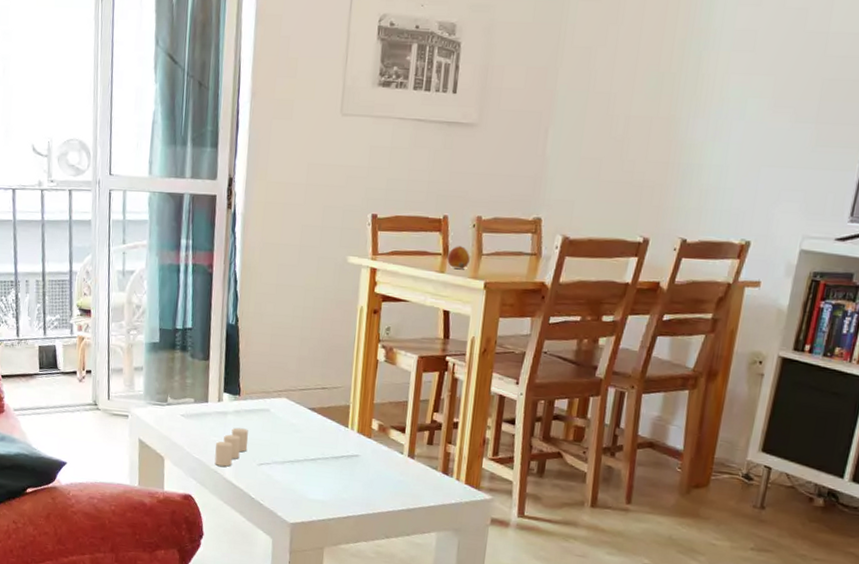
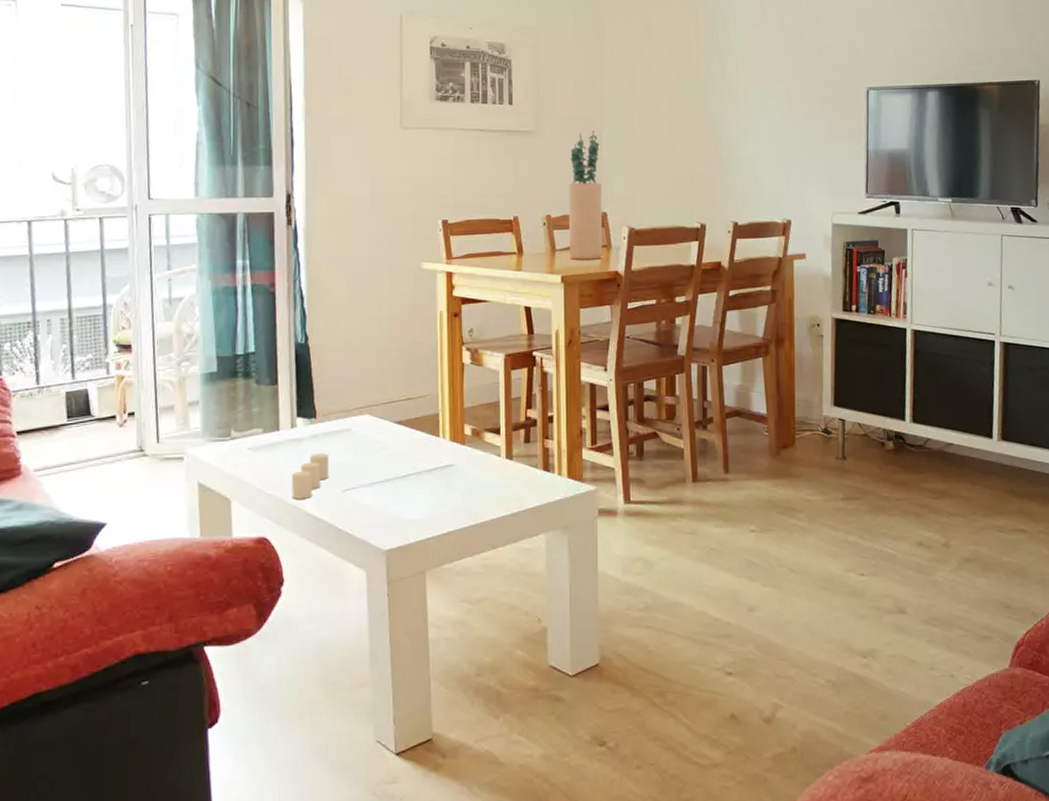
fruit: present [447,246,470,269] -> none [523,244,544,265]
vase: none [496,126,544,268] -> present [568,131,603,260]

